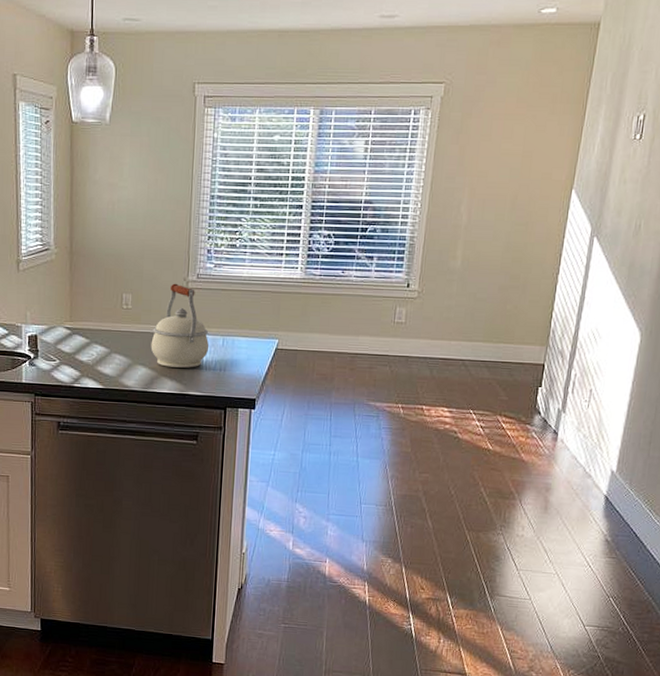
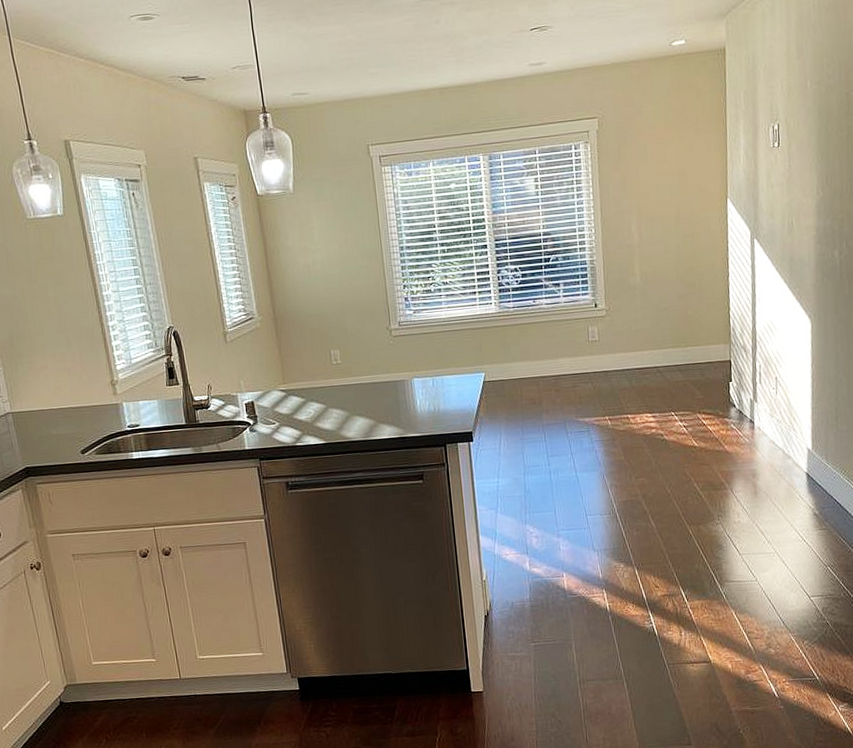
kettle: present [150,283,209,368] -> none [364,333,421,414]

